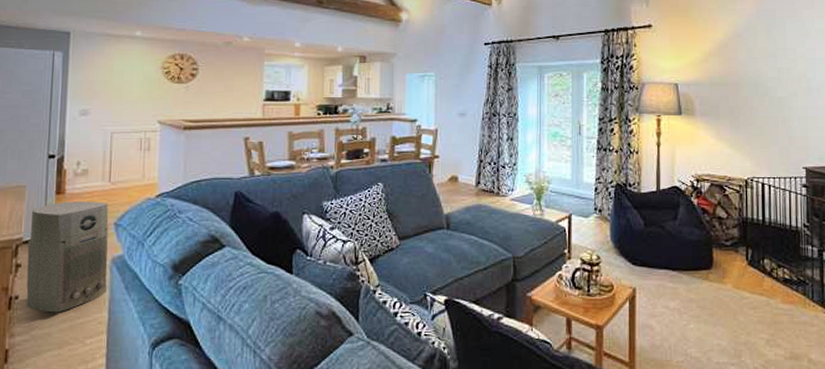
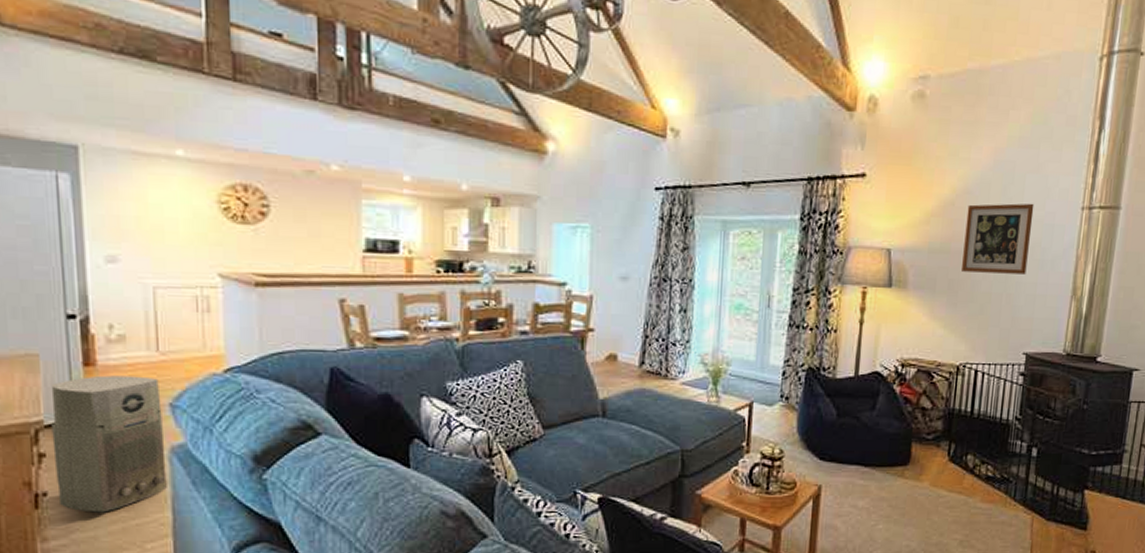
wall art: none [739,42,797,100] -> present [960,203,1034,274]

